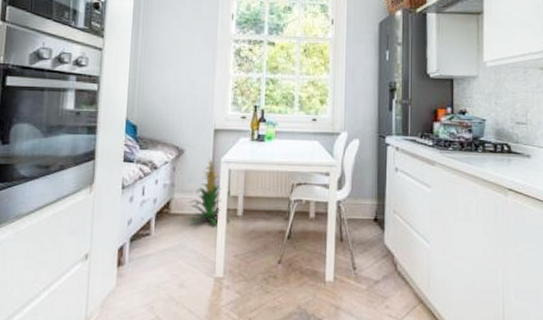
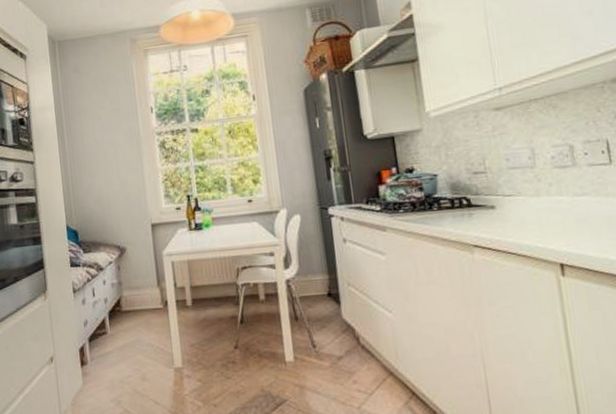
indoor plant: present [188,158,231,226] -> none [137,253,181,319]

